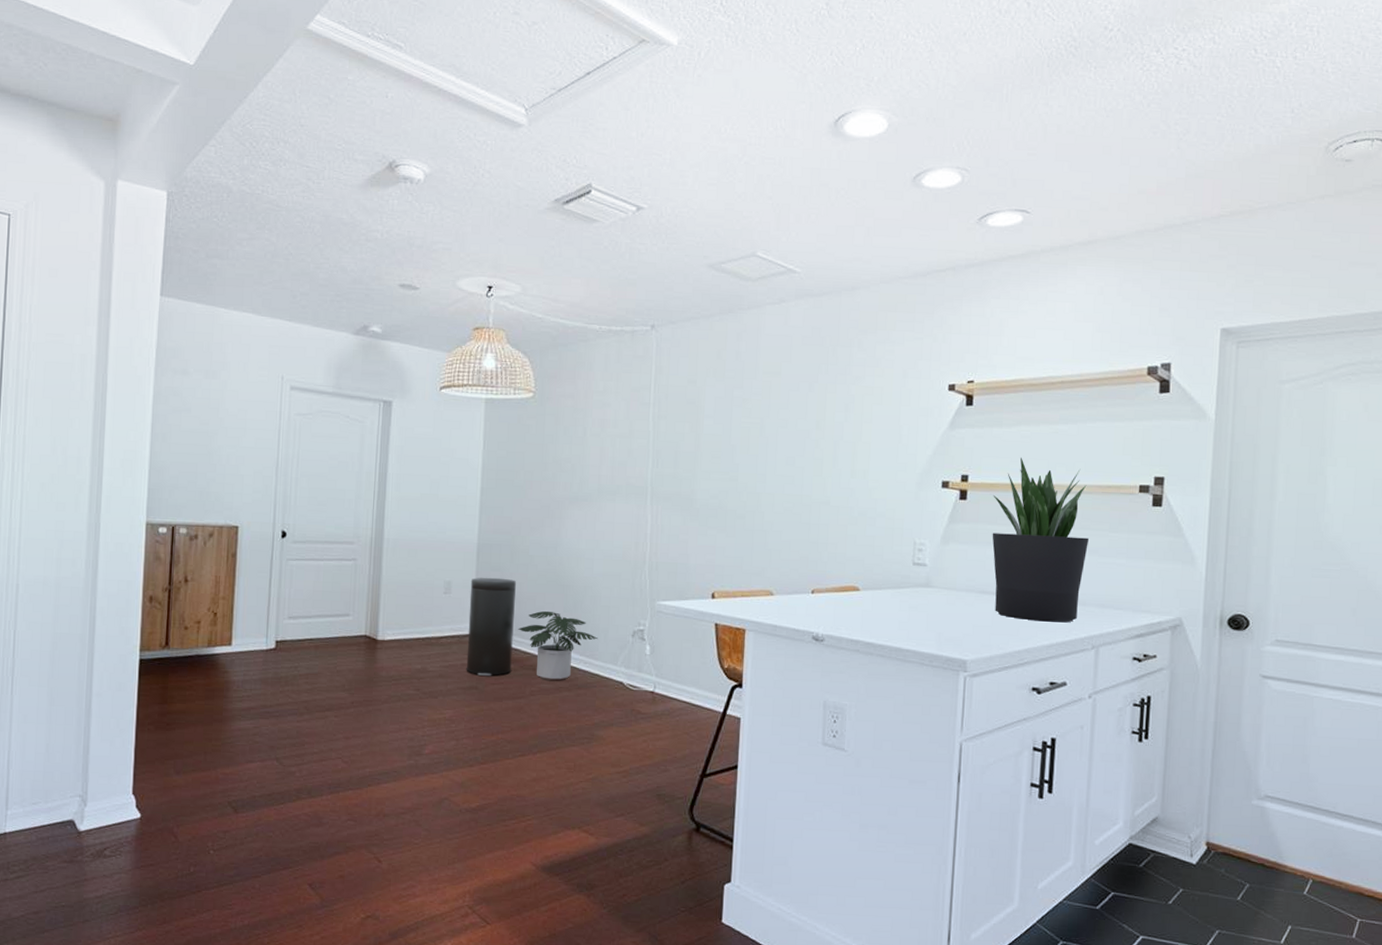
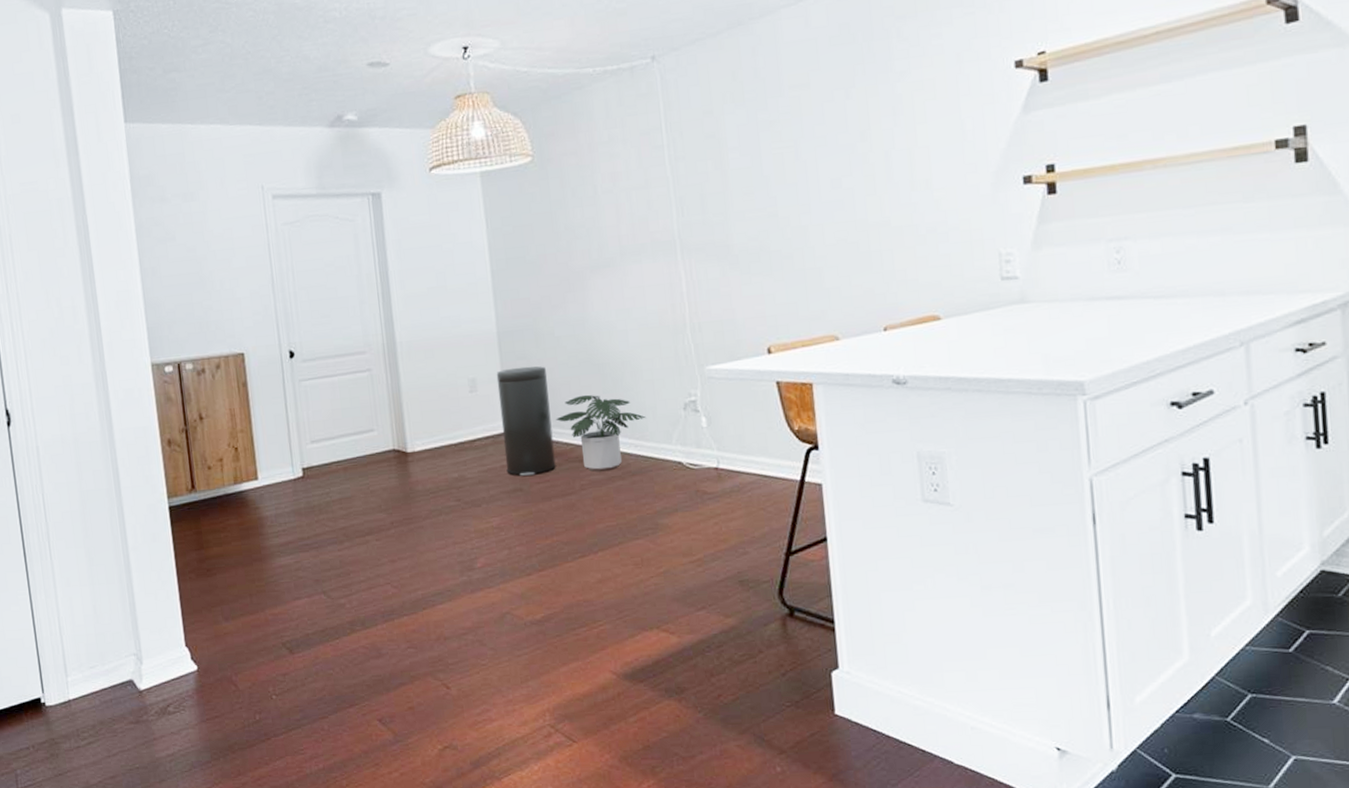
planter: present [992,457,1089,623] -> none [1089,131,1219,324]

